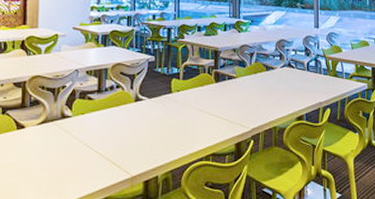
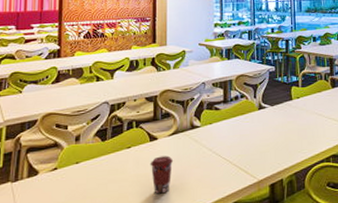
coffee cup: none [16,145,42,185] -> present [150,155,174,194]

